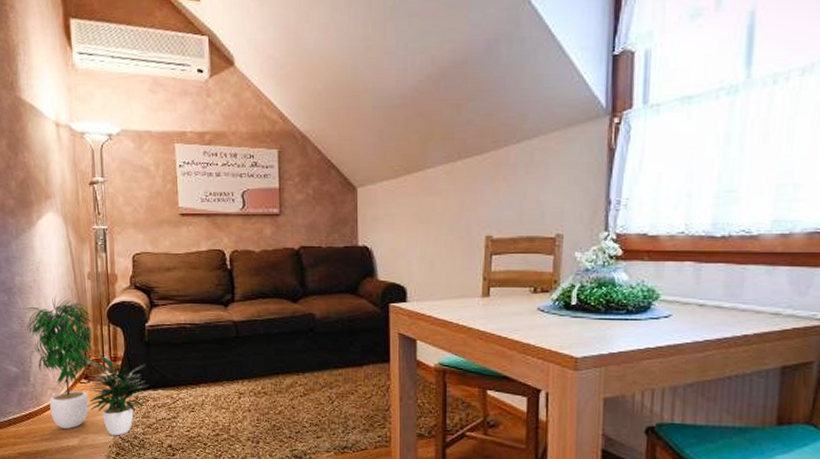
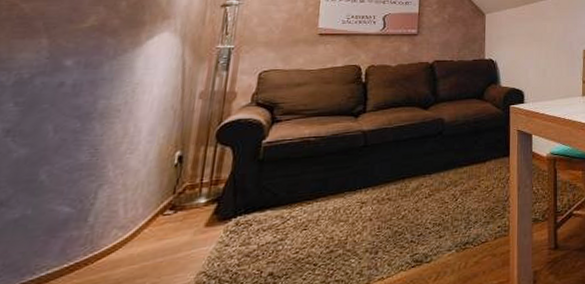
potted plant: present [24,294,149,436] -> none [98,116,256,277]

